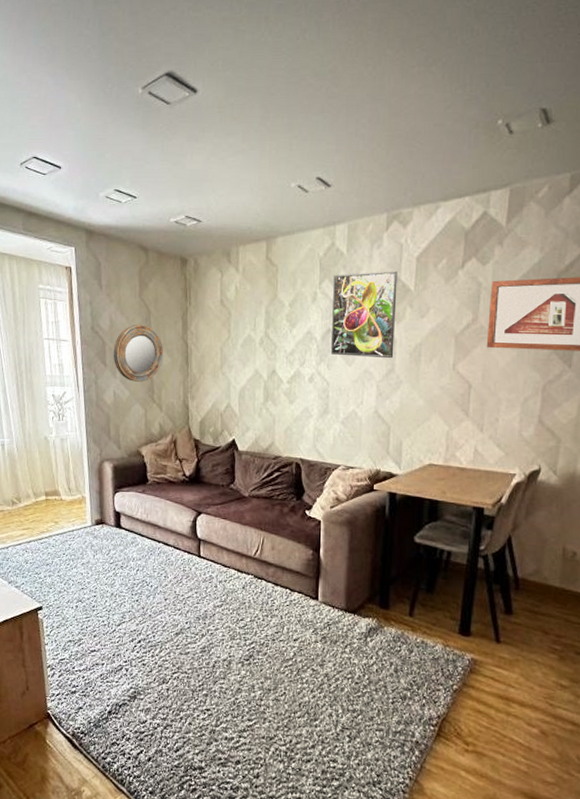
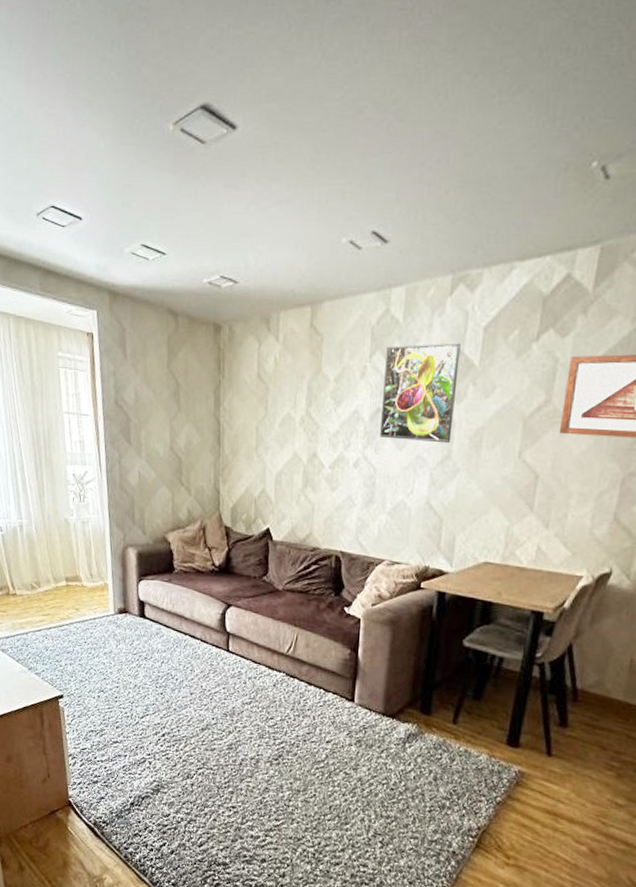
home mirror: present [113,324,164,382] -> none [138,398,194,463]

